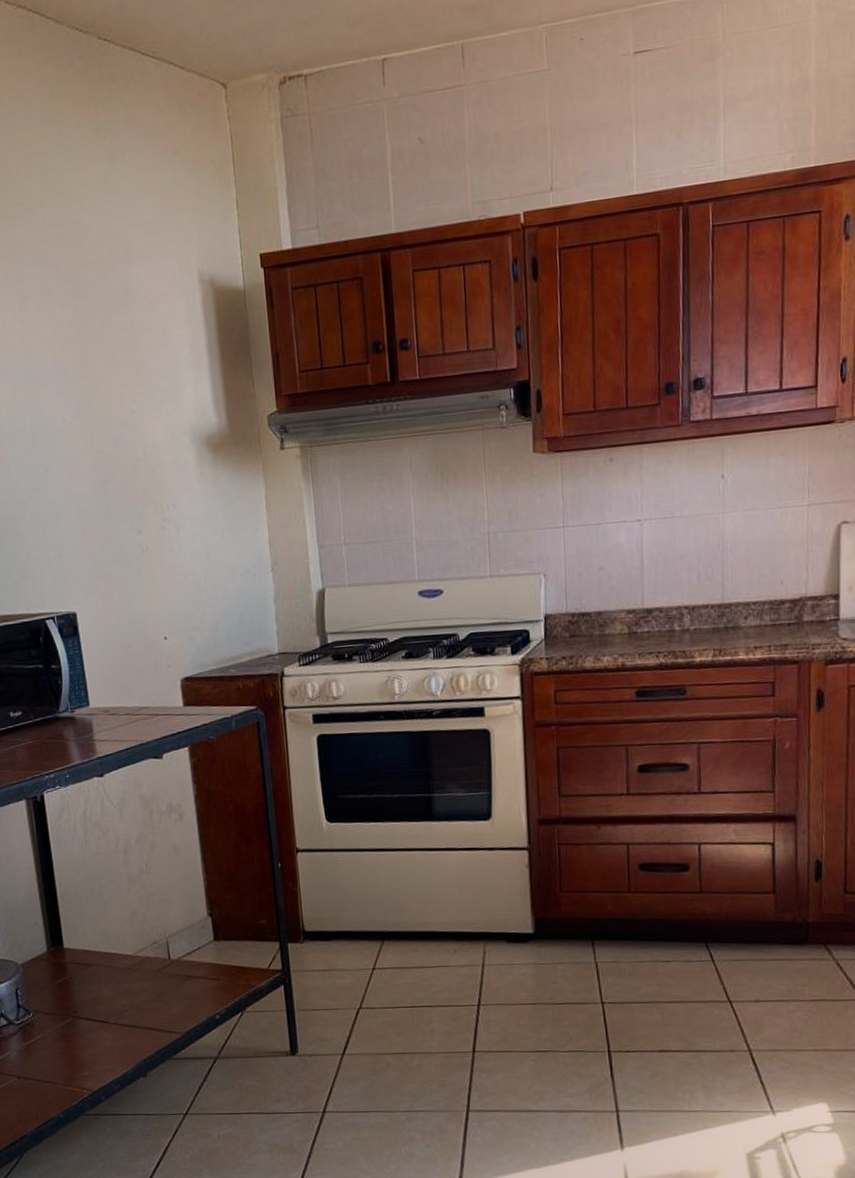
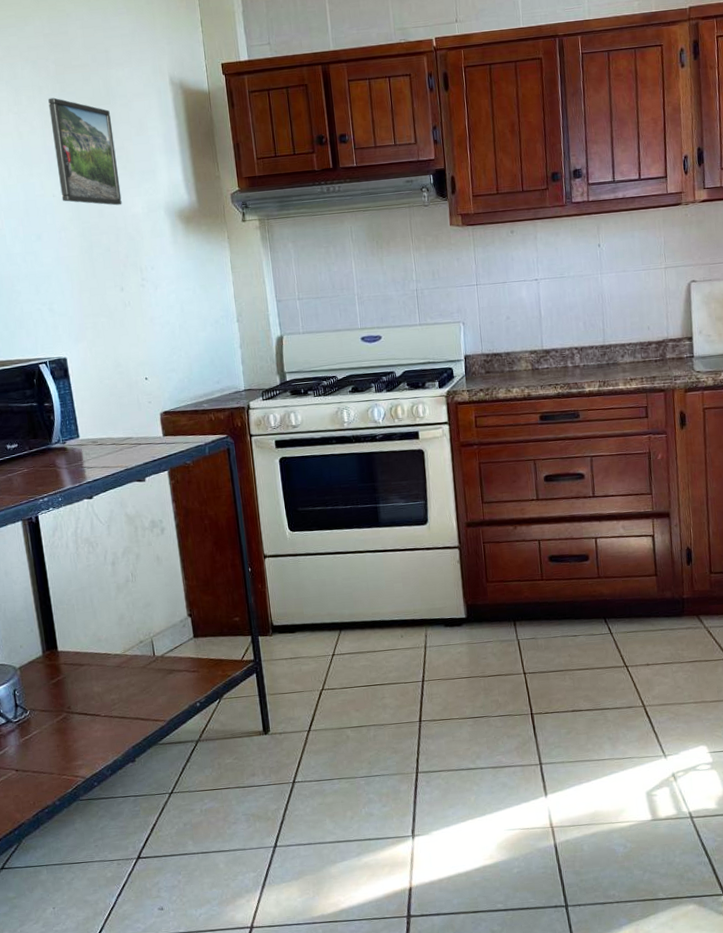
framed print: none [58,301,141,432] -> present [48,97,122,206]

